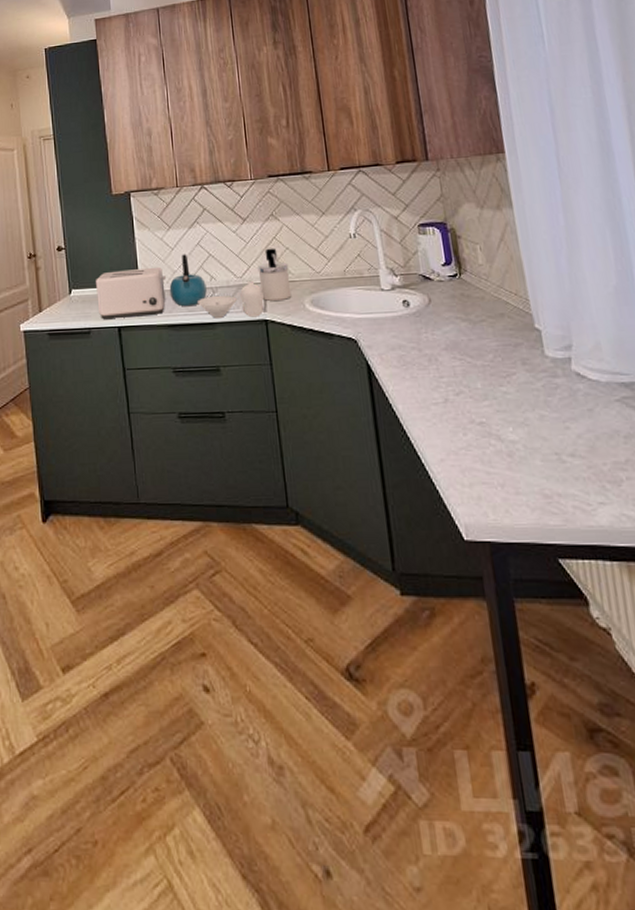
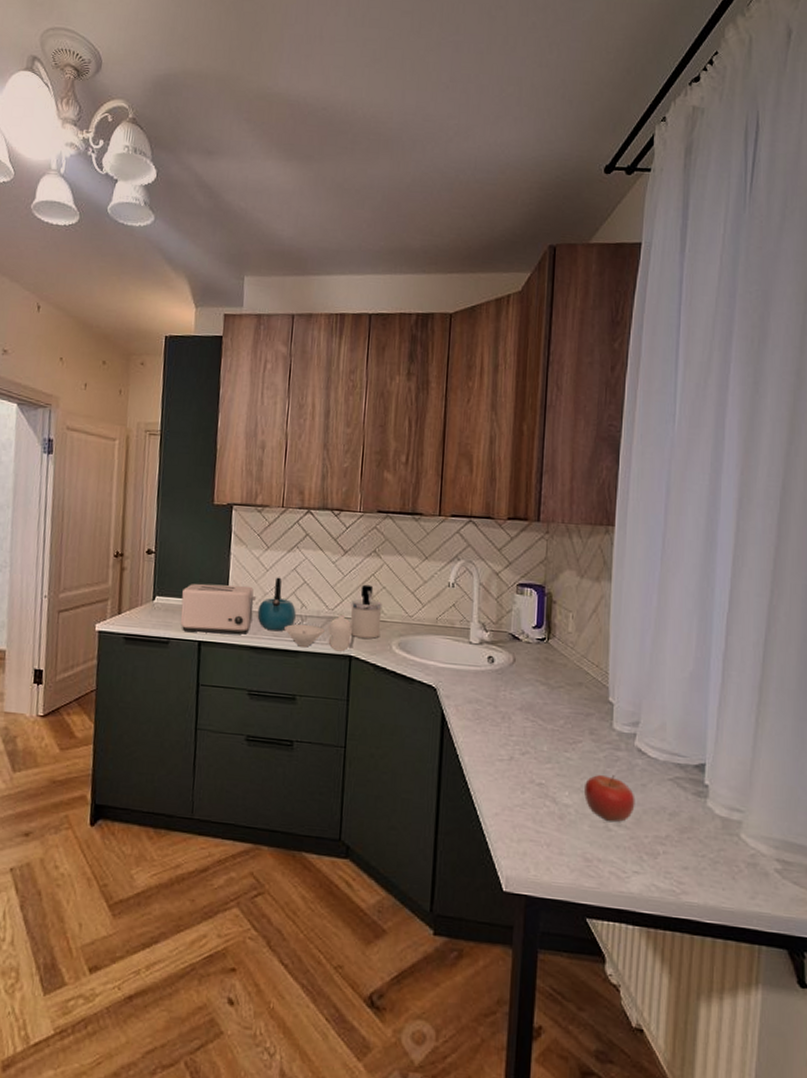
fruit: none [527,404,586,452] -> present [583,775,636,822]

